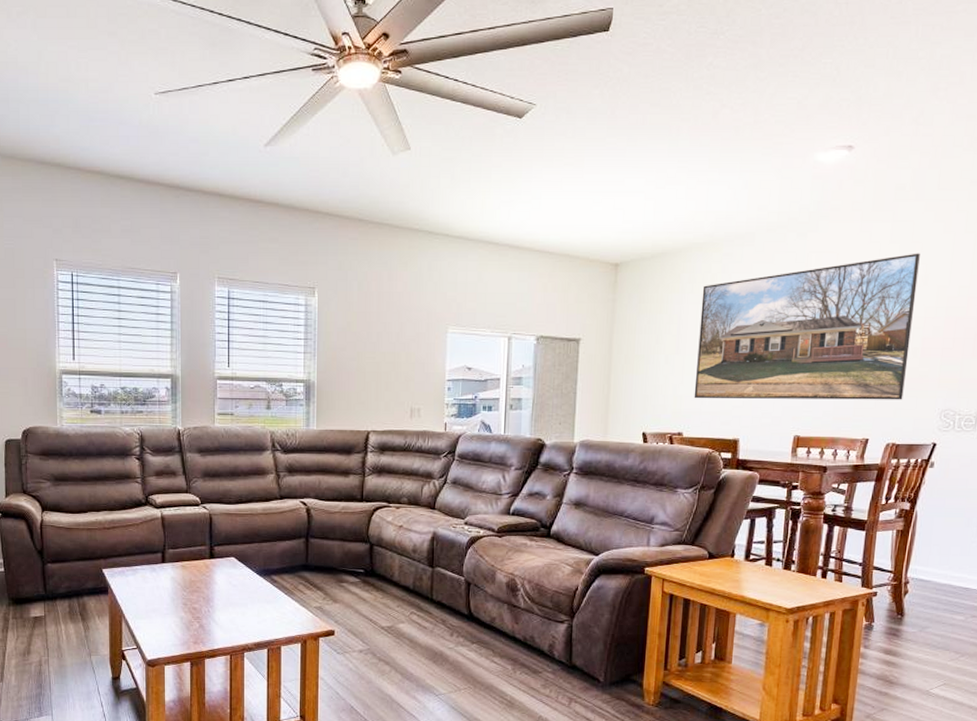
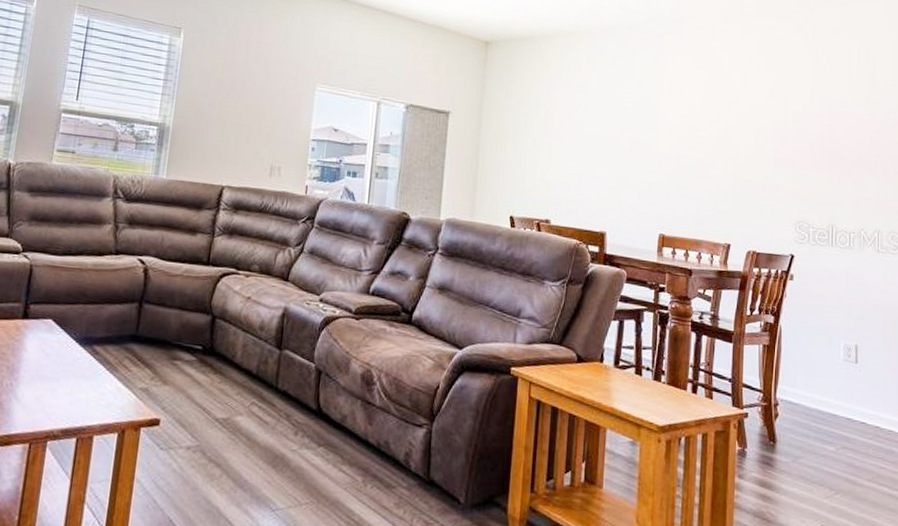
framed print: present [694,253,920,400] -> none [561,65,766,208]

